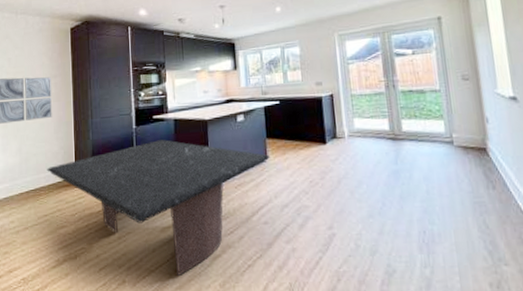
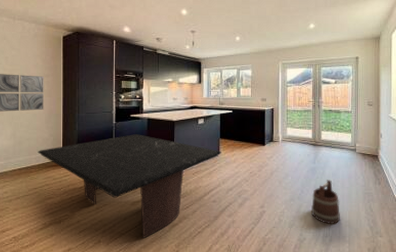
bucket: none [398,186,443,250] -> present [312,180,340,225]

